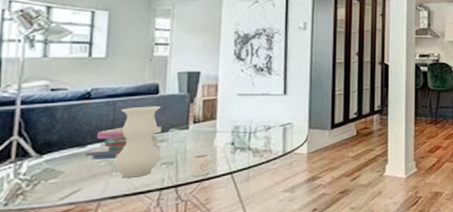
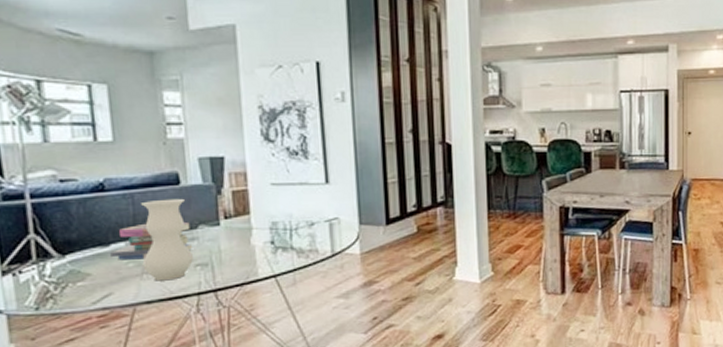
mug: present [190,154,216,177] -> none [227,254,255,280]

